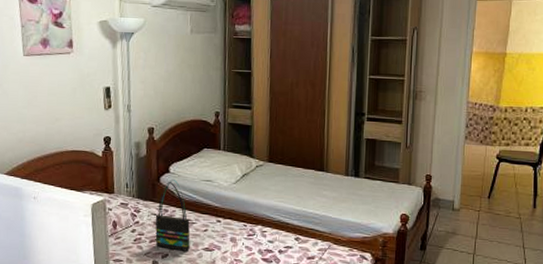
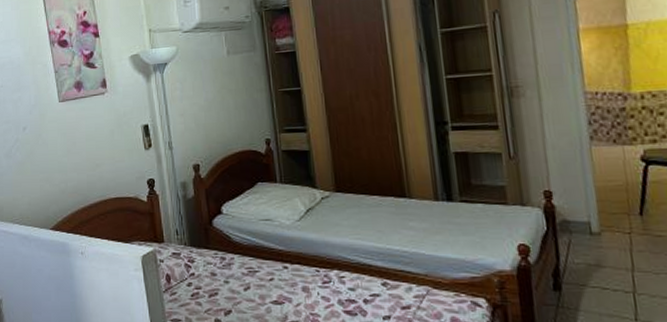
tote bag: present [153,180,190,252] -> none [209,222,256,306]

